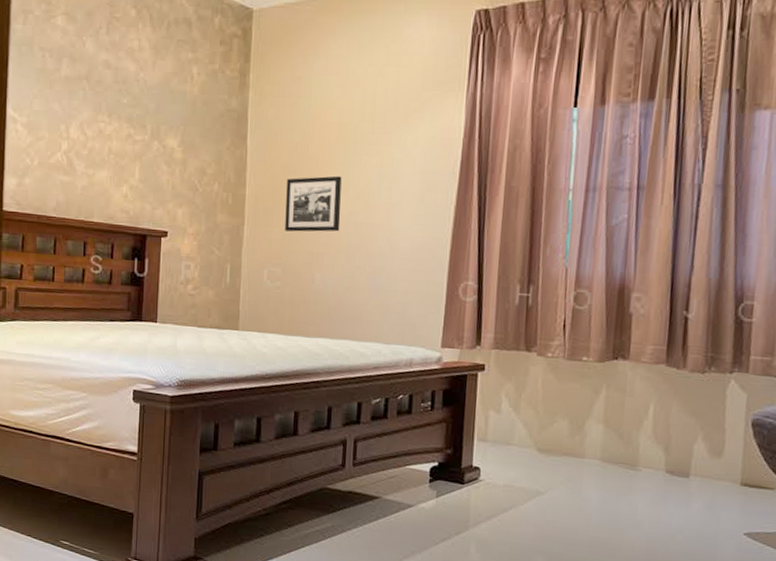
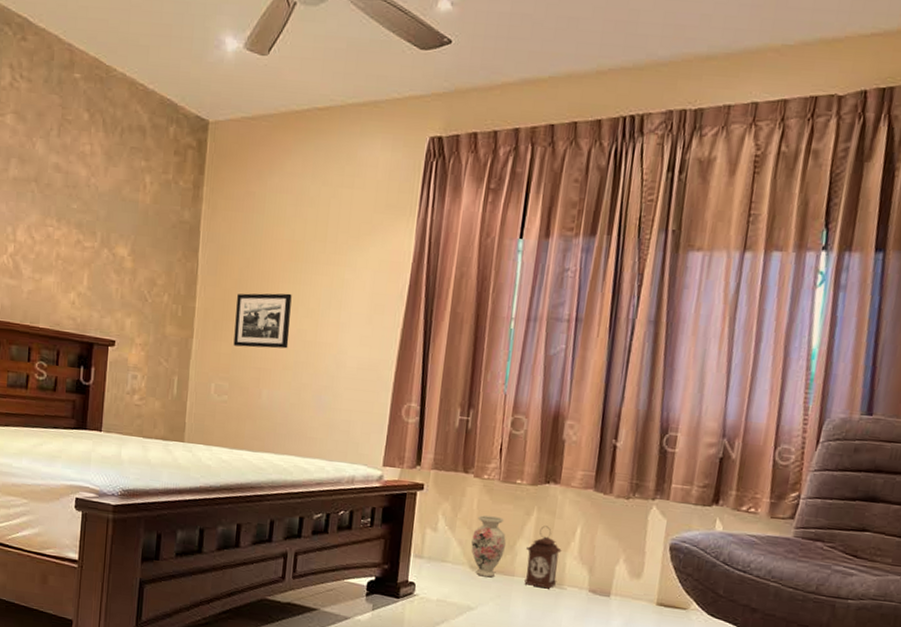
vase: none [537,395,574,460] -> present [471,515,506,578]
lantern: none [596,404,634,471] -> present [524,525,562,589]

